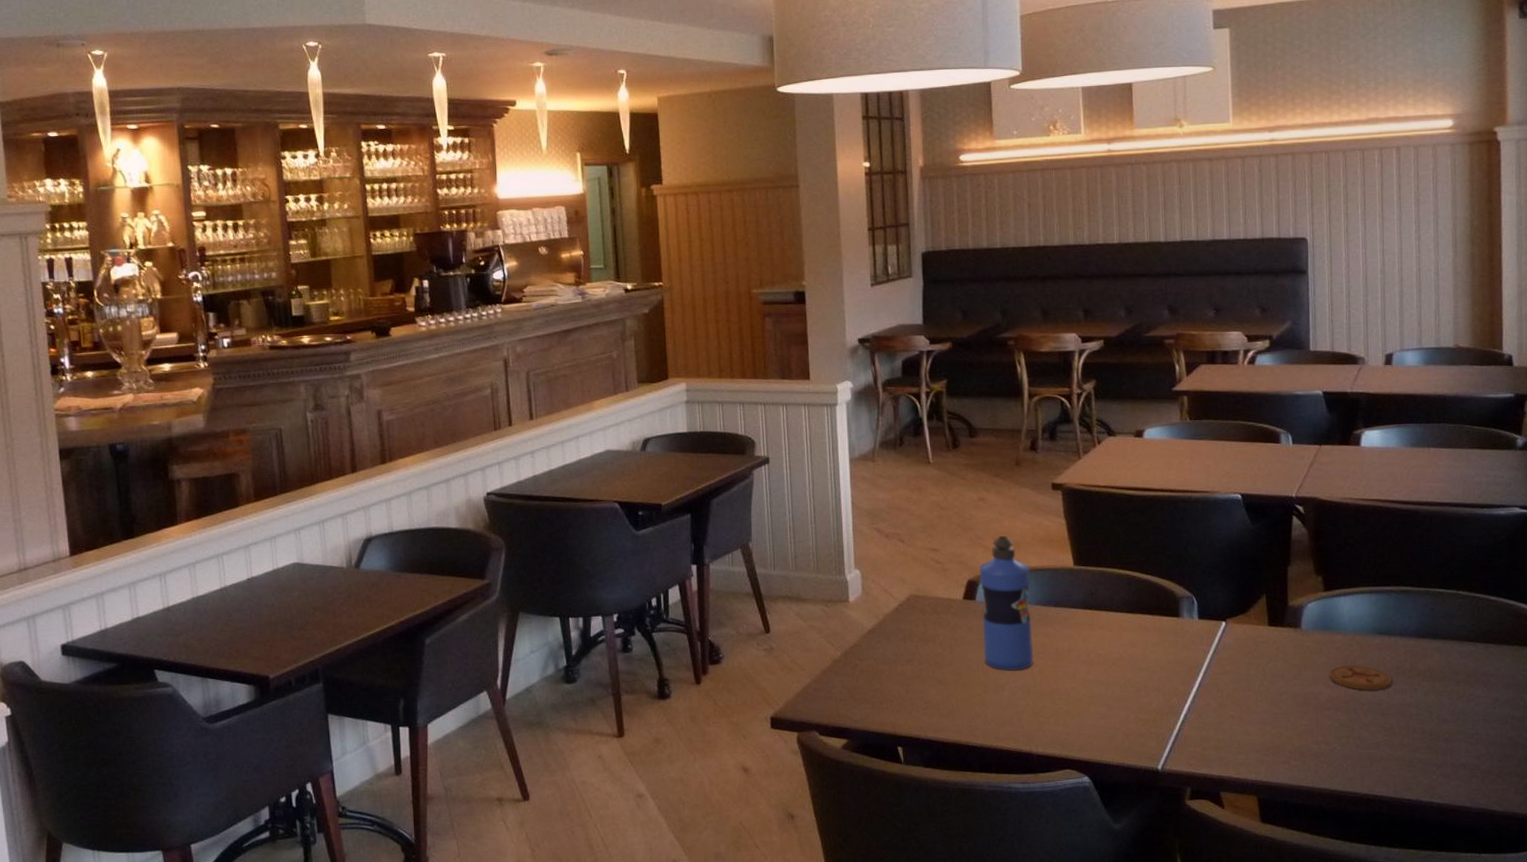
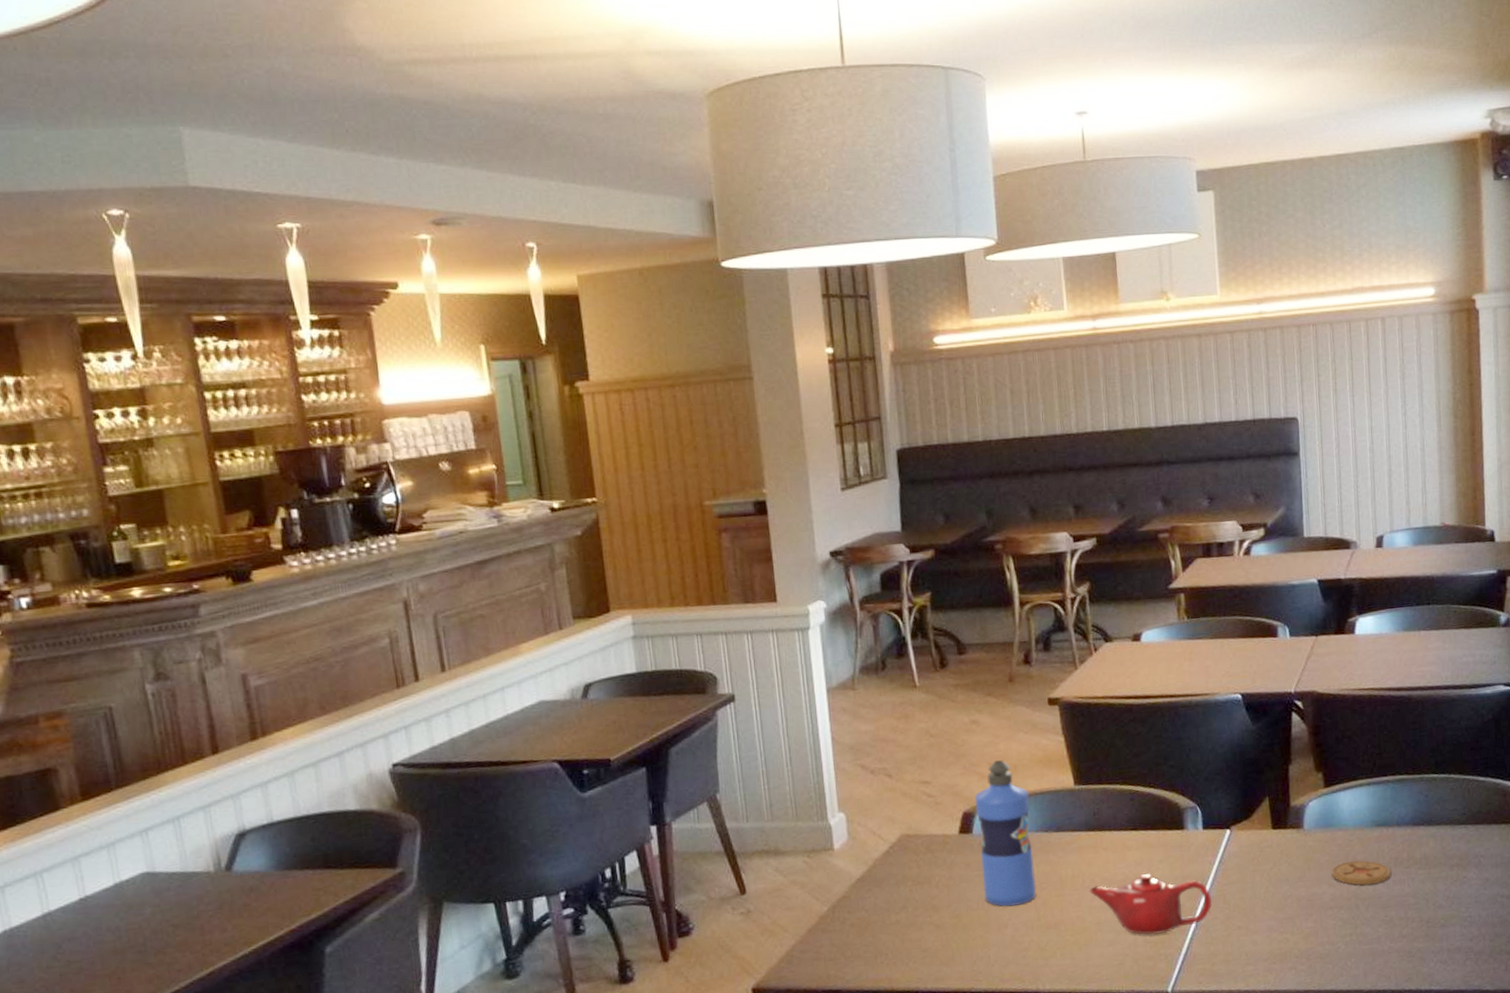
teapot: none [1084,654,1206,713] -> present [1089,873,1213,935]

